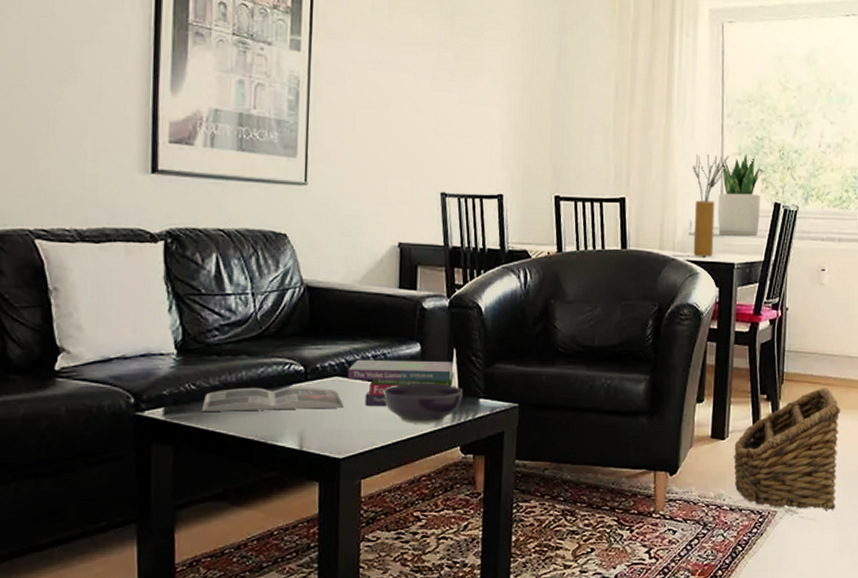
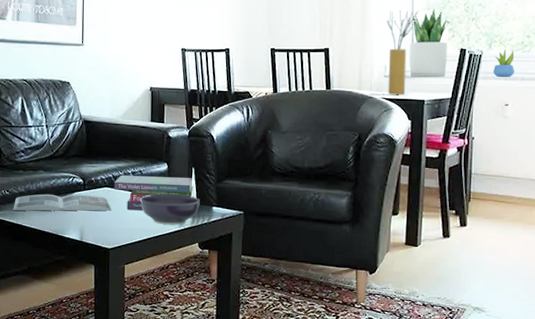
basket: present [734,388,841,510] -> none [426,206,525,311]
succulent plant: none [809,204,832,239] -> present [493,48,515,78]

